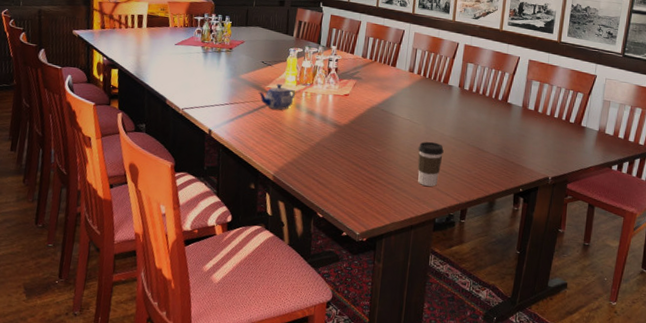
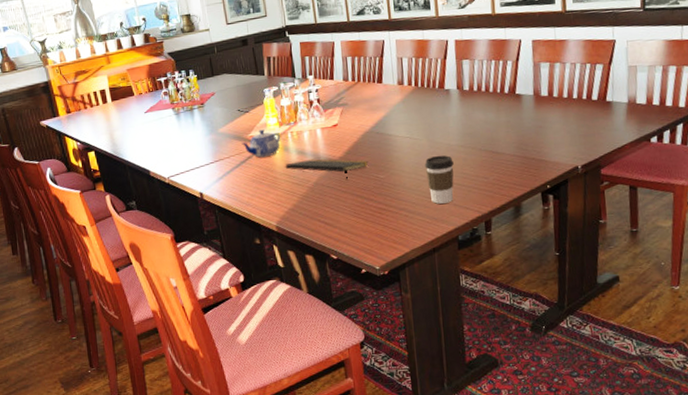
notepad: none [293,120,370,147] -> present [285,159,369,181]

